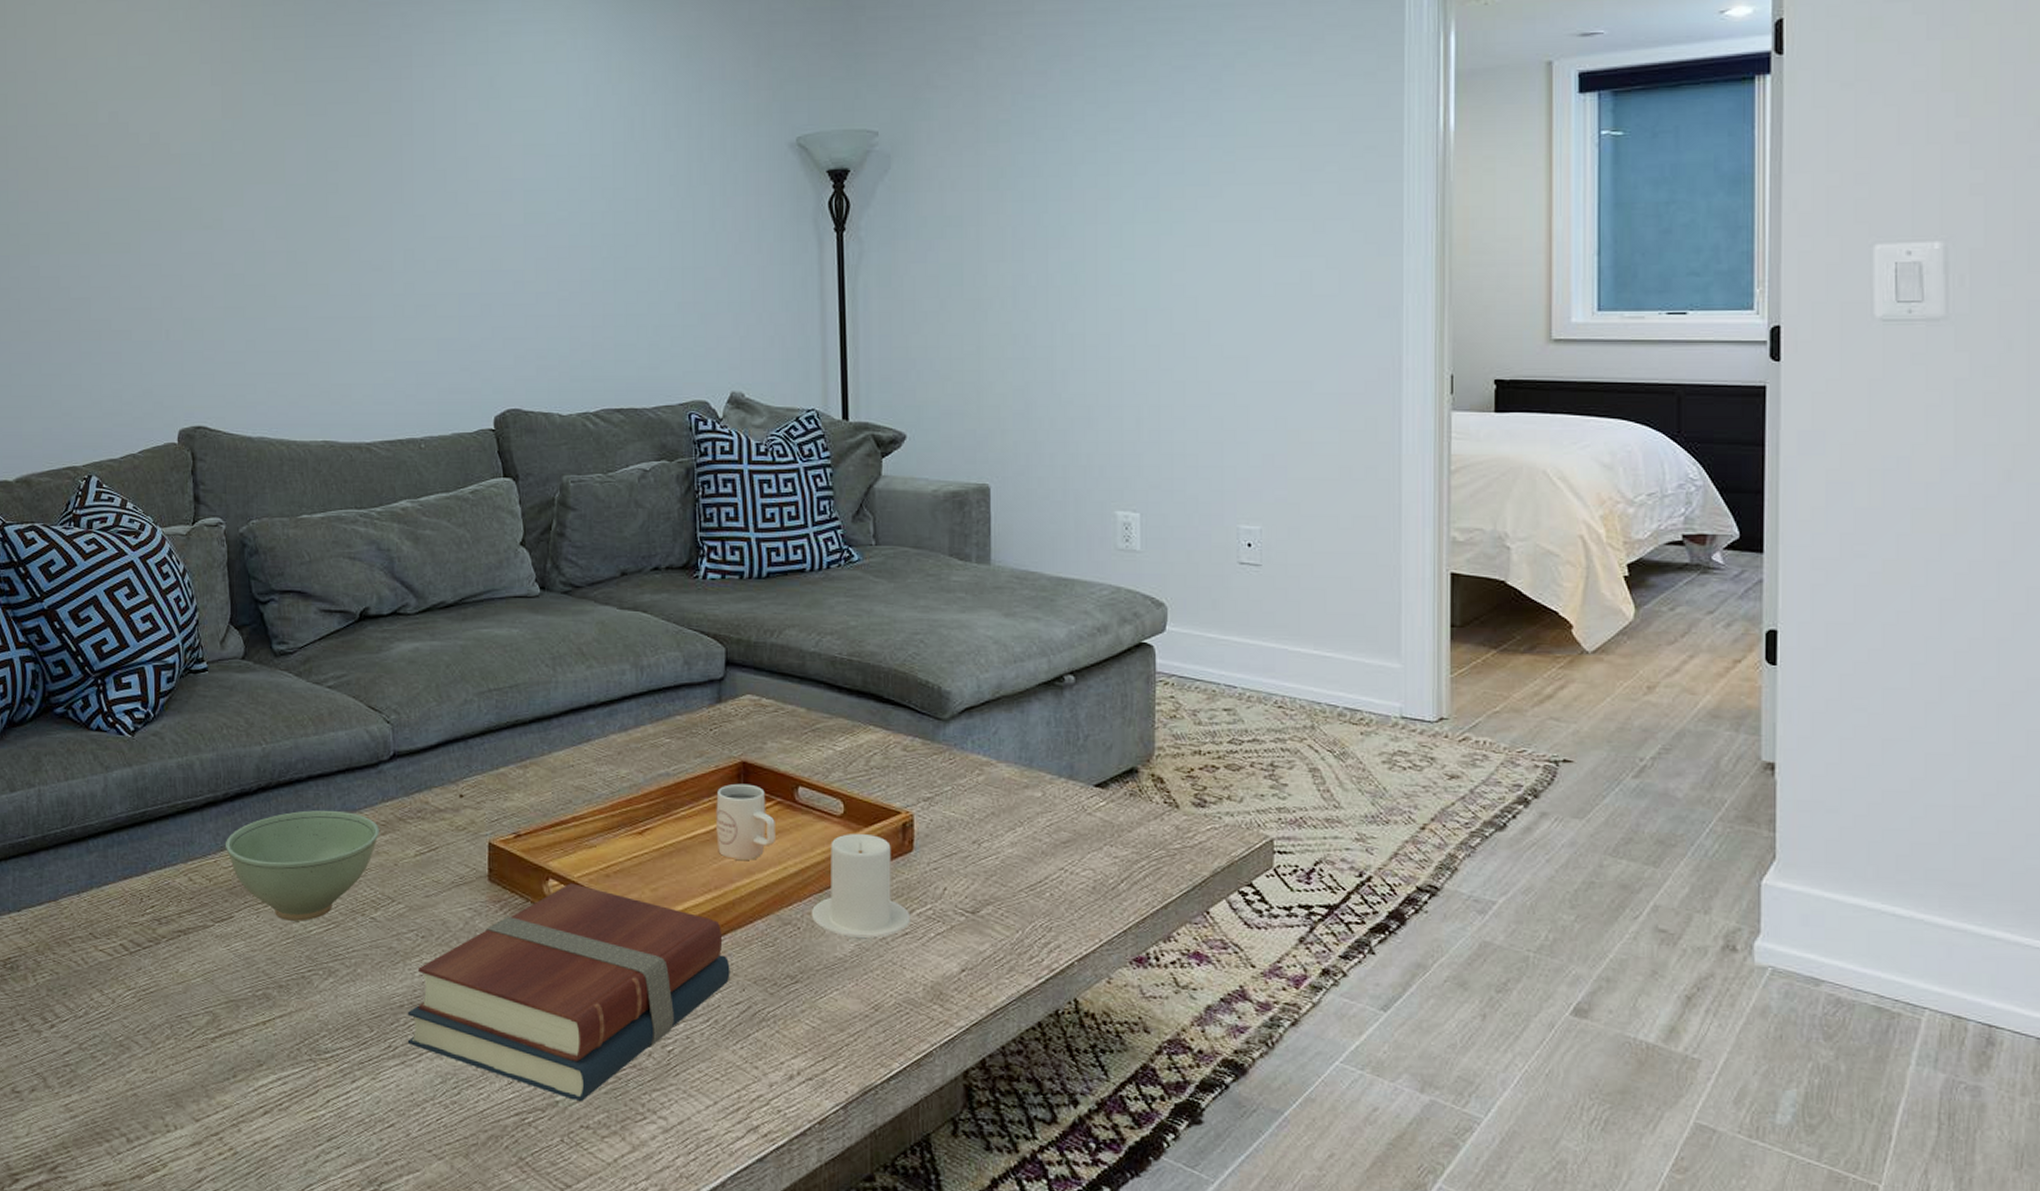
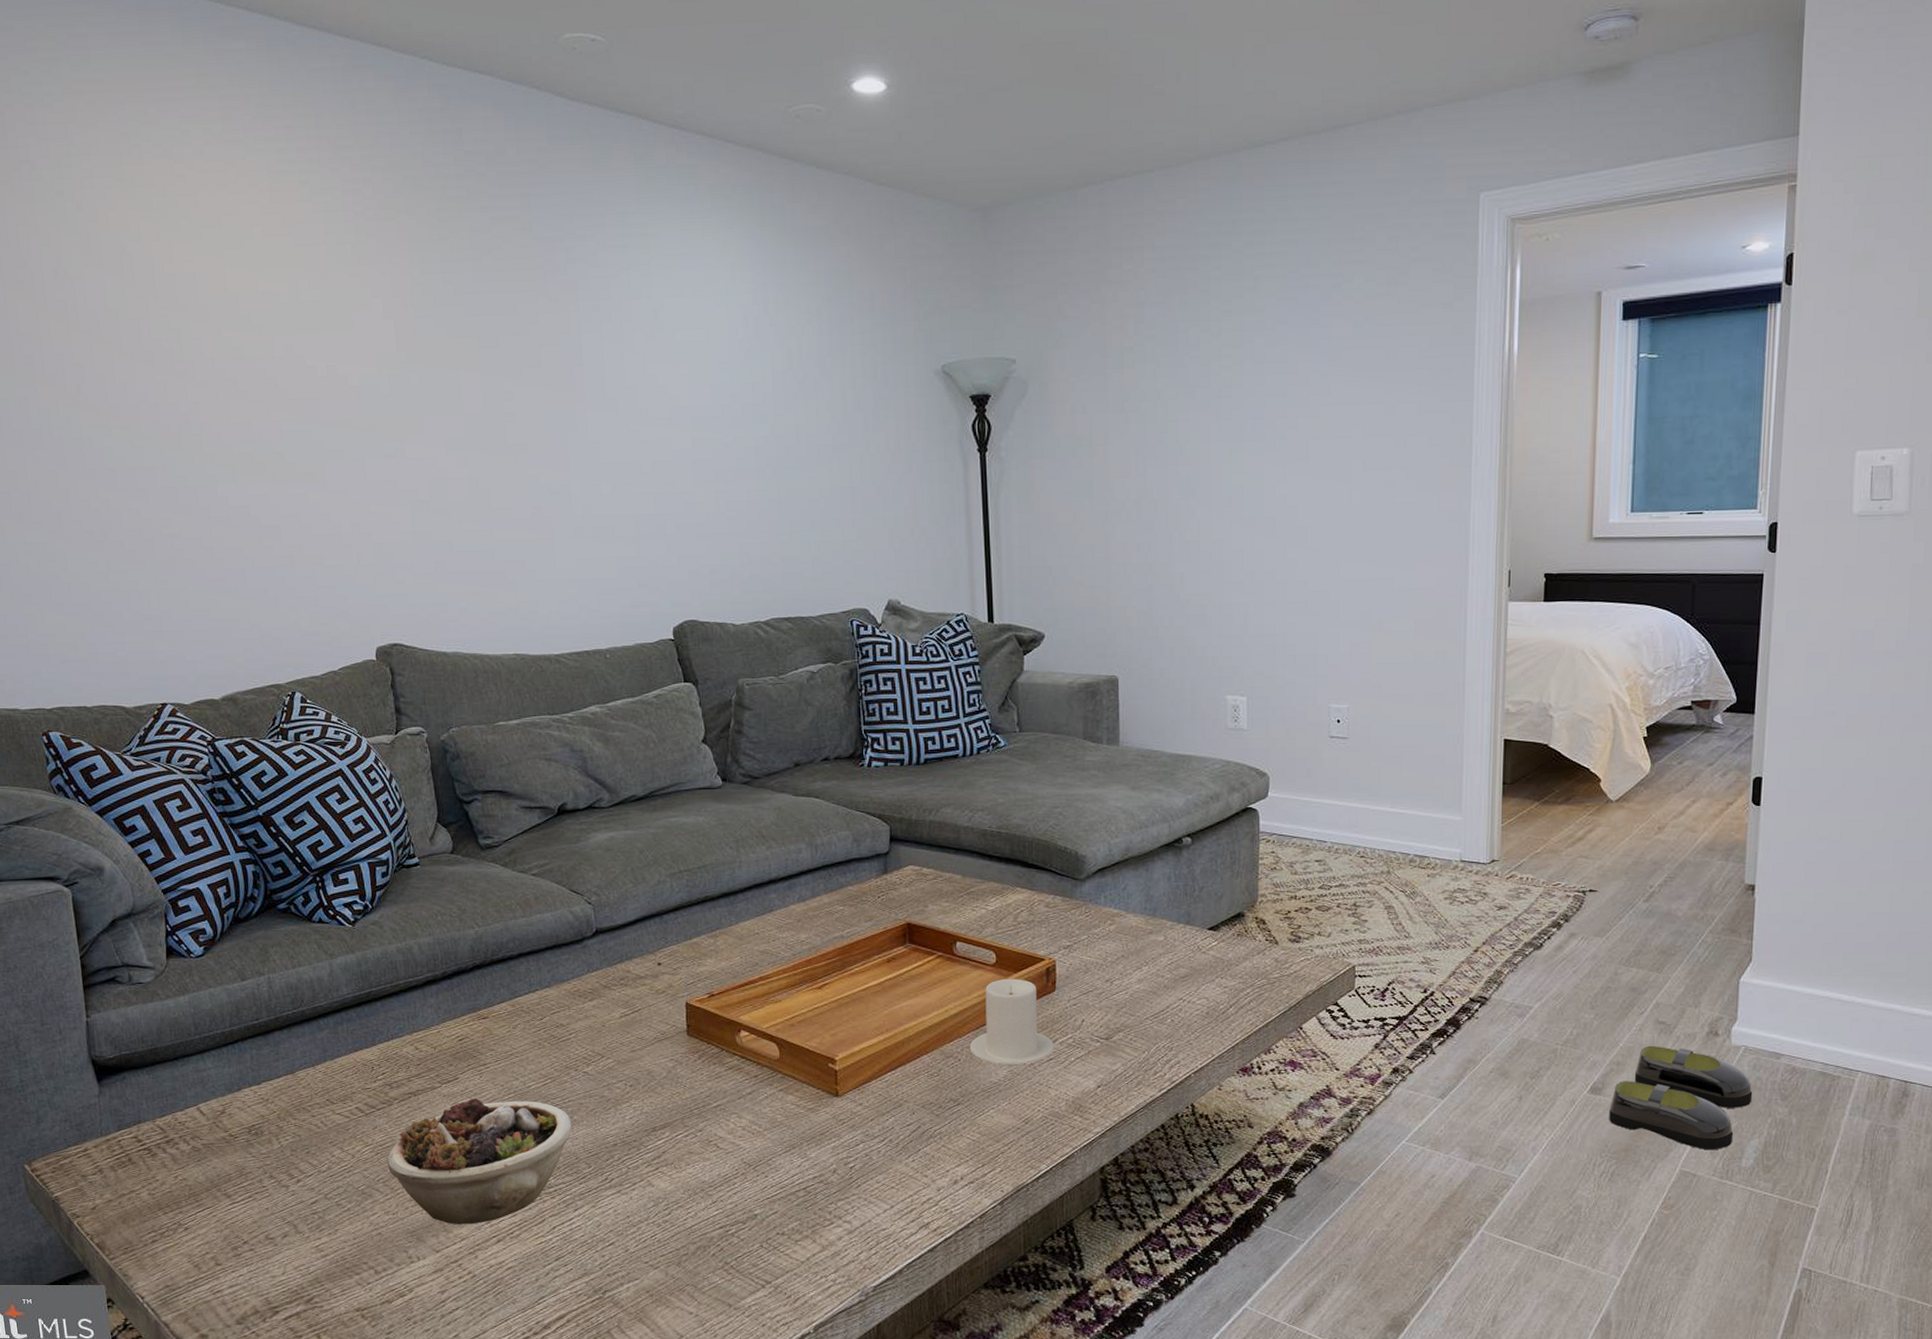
succulent planter: none [150,942,355,1091] -> present [387,1099,572,1224]
bowl: present [224,810,379,921] -> none [446,982,587,1079]
books: present [407,883,730,1102] -> none [620,1033,902,1214]
mug: present [716,783,775,861] -> none [885,941,938,1007]
slippers: none [1599,959,1786,1100] -> present [1609,1045,1753,1150]

